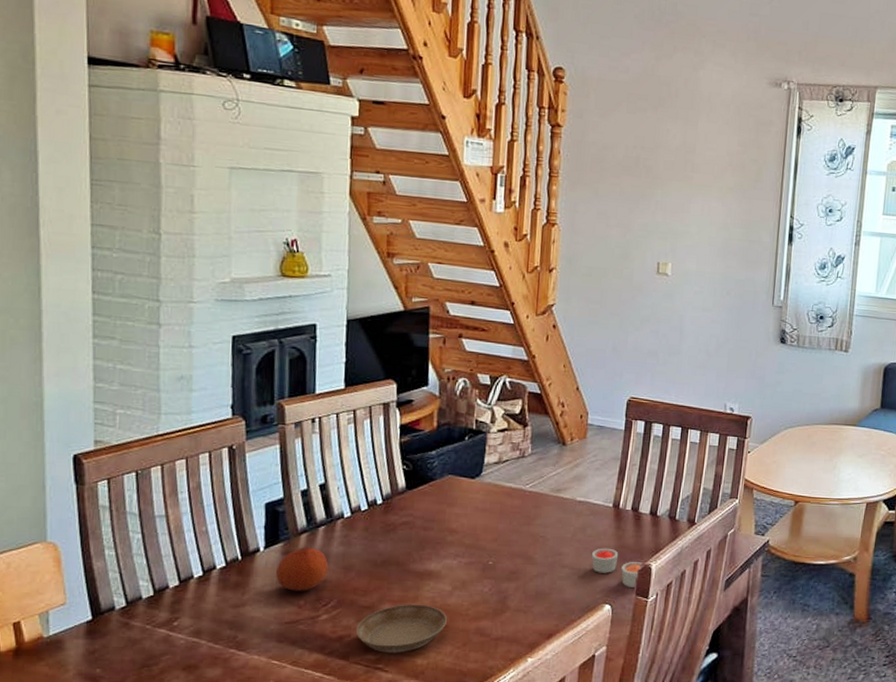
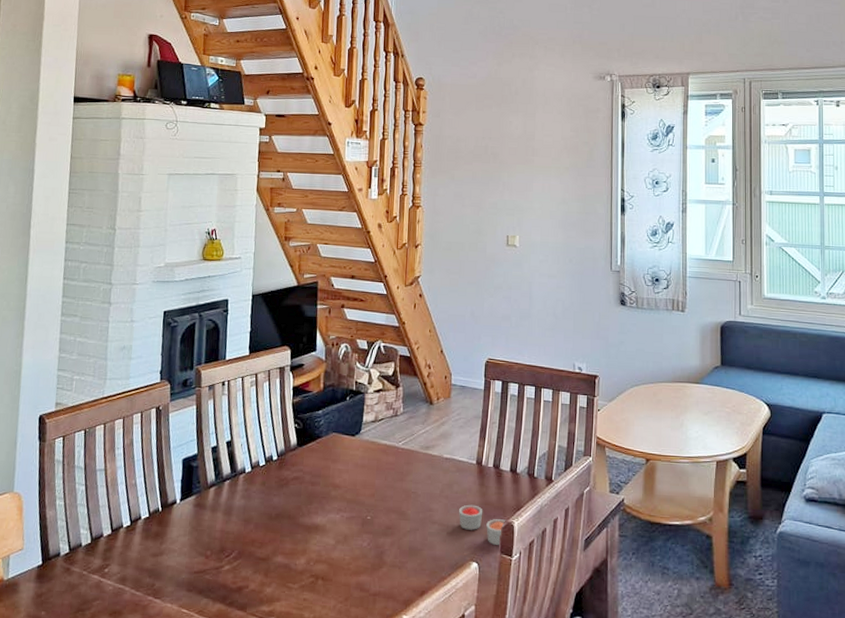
fruit: present [276,546,329,591] -> none [188,499,232,542]
saucer: present [355,604,447,653] -> none [252,556,331,606]

